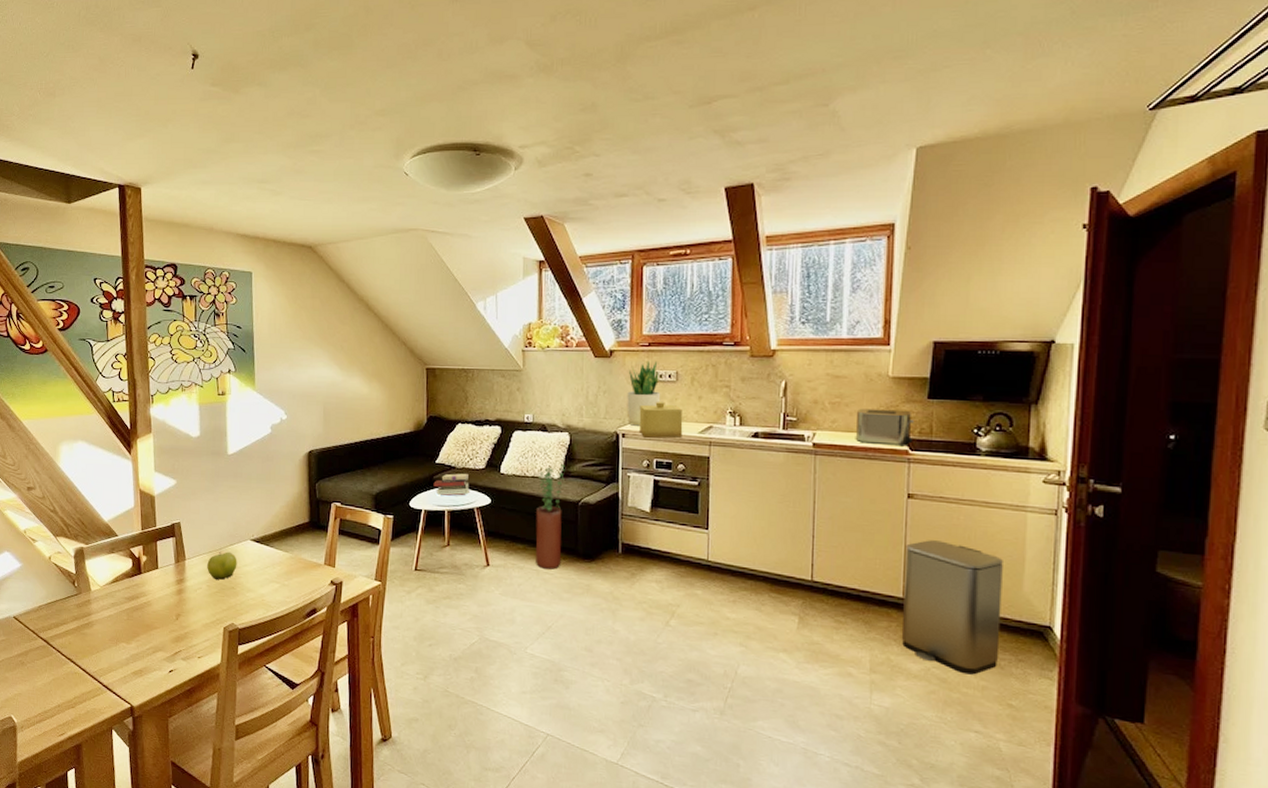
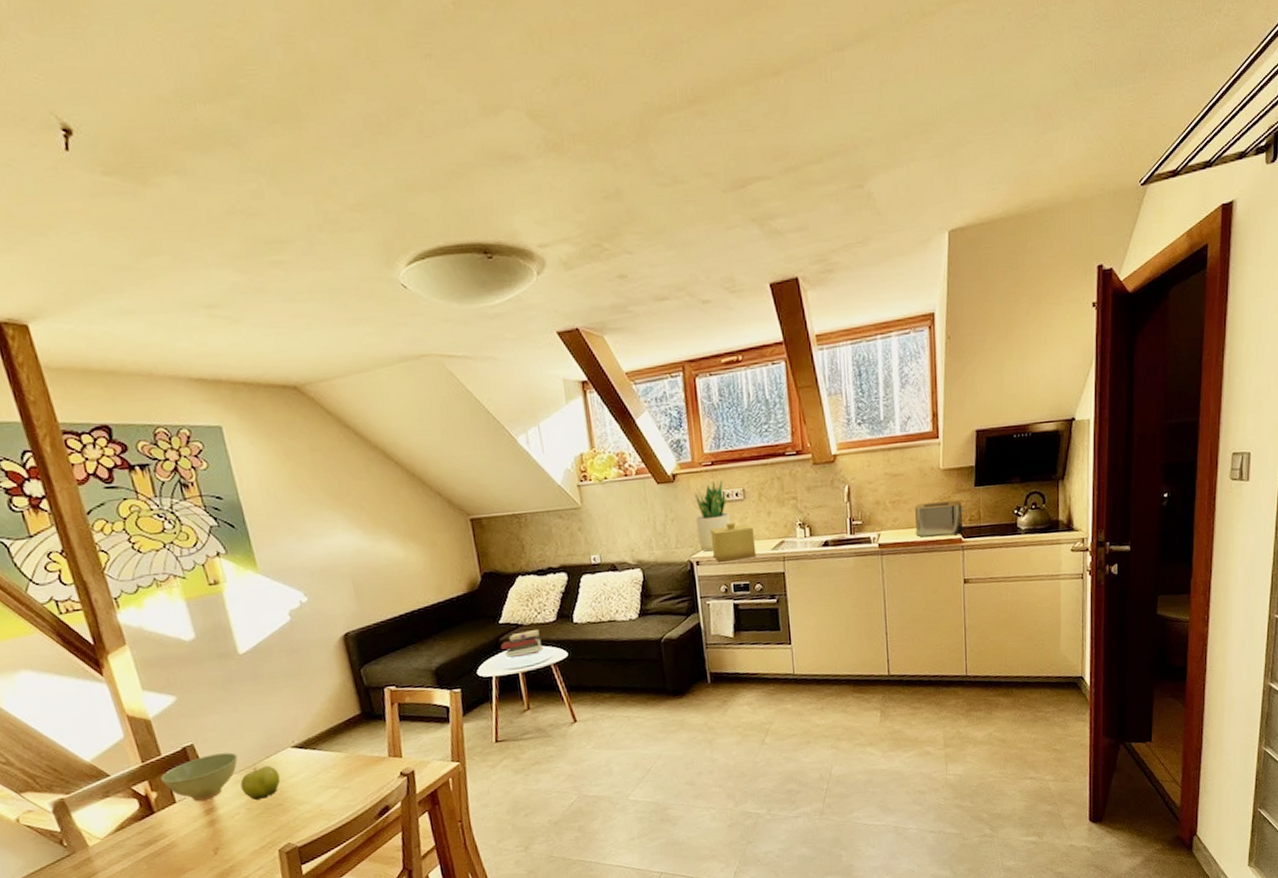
bowl: none [151,533,210,571] -> present [160,752,238,801]
vase: present [535,459,565,569] -> none [615,598,652,714]
pedal bin: present [902,540,1003,675] -> none [966,618,1045,732]

